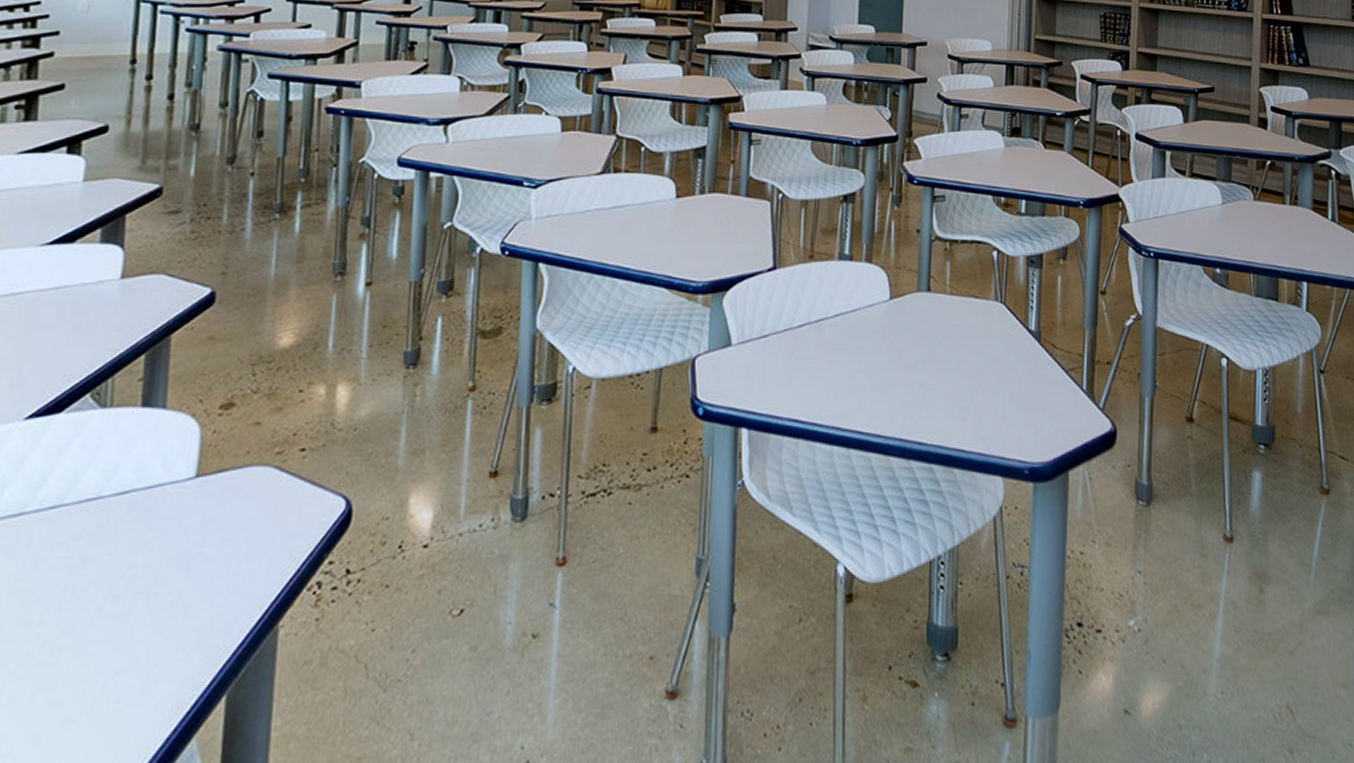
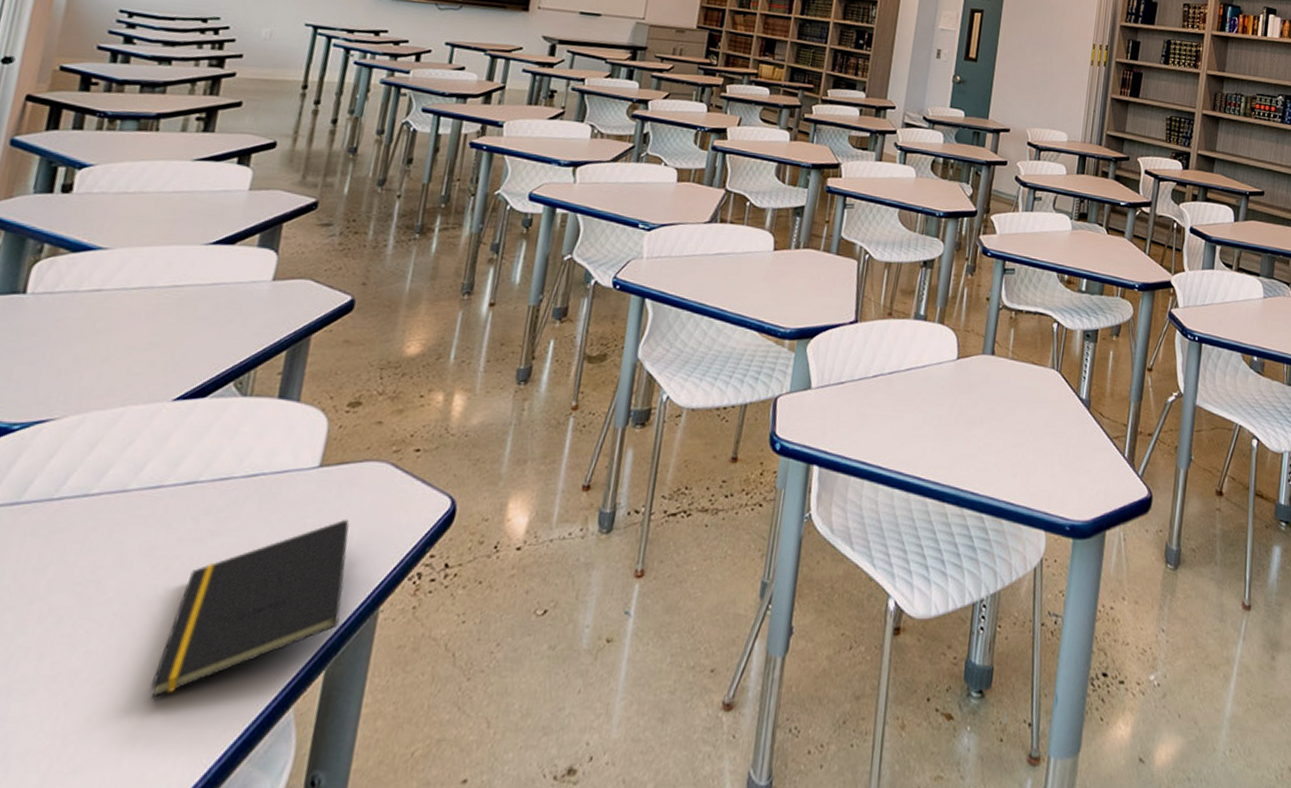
notepad: none [35,530,237,742] -> present [150,519,350,699]

